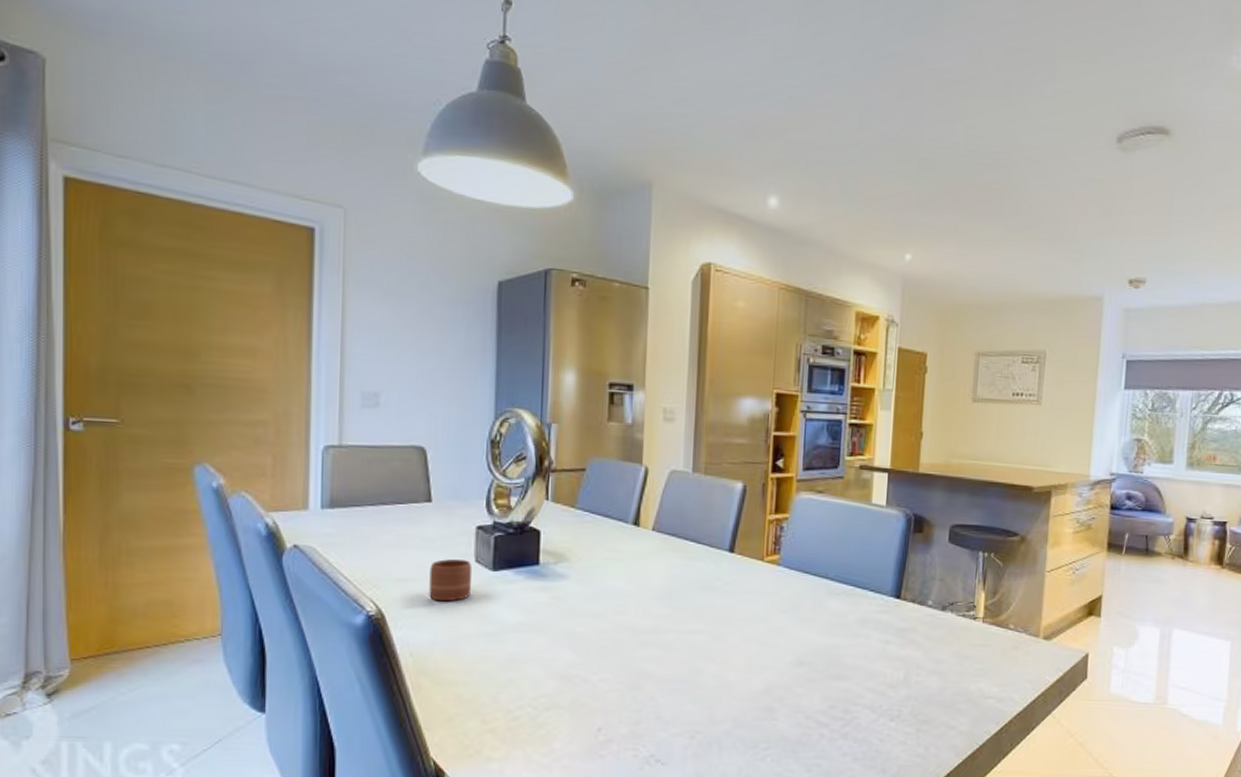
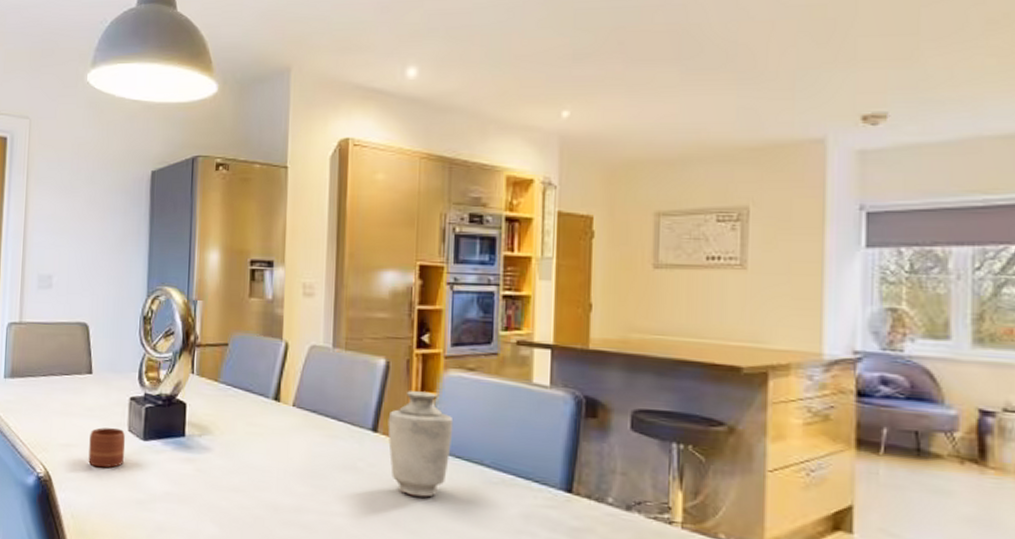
vase: none [743,513,803,611] -> present [387,391,454,497]

